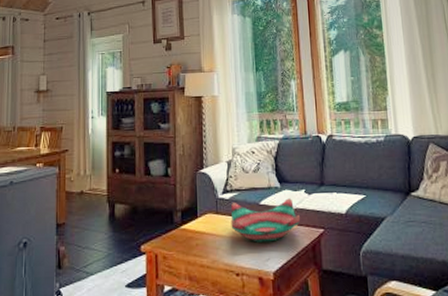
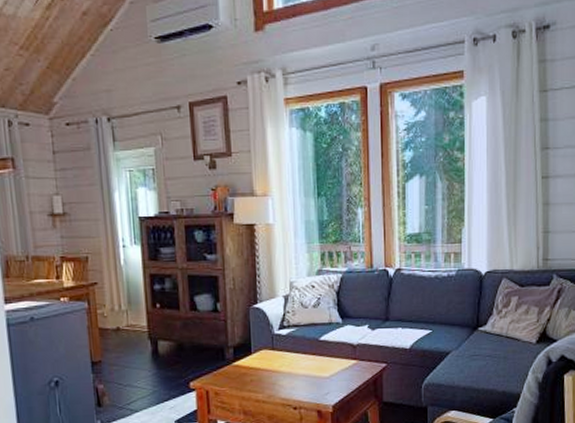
decorative bowl: present [231,198,300,243] -> none [288,334,362,378]

